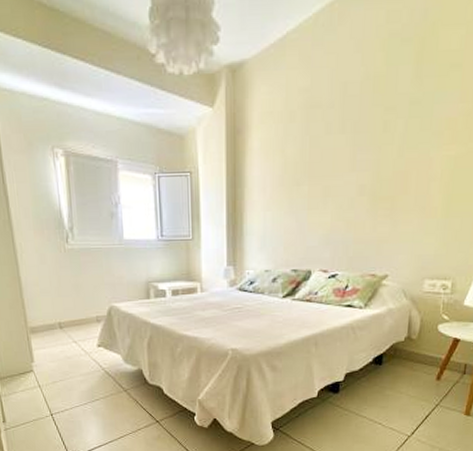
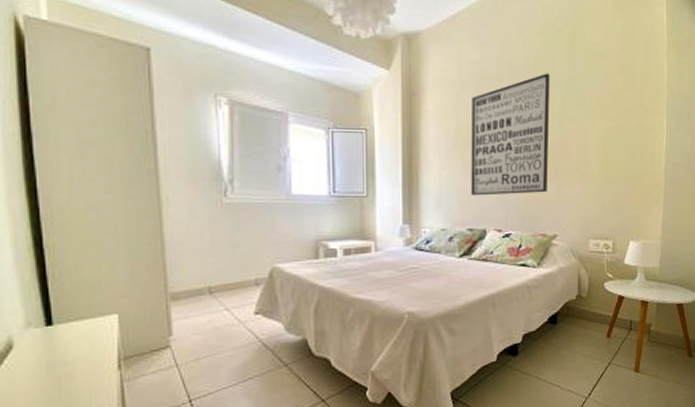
wall art: none [297,95,391,236] -> present [471,73,550,196]

